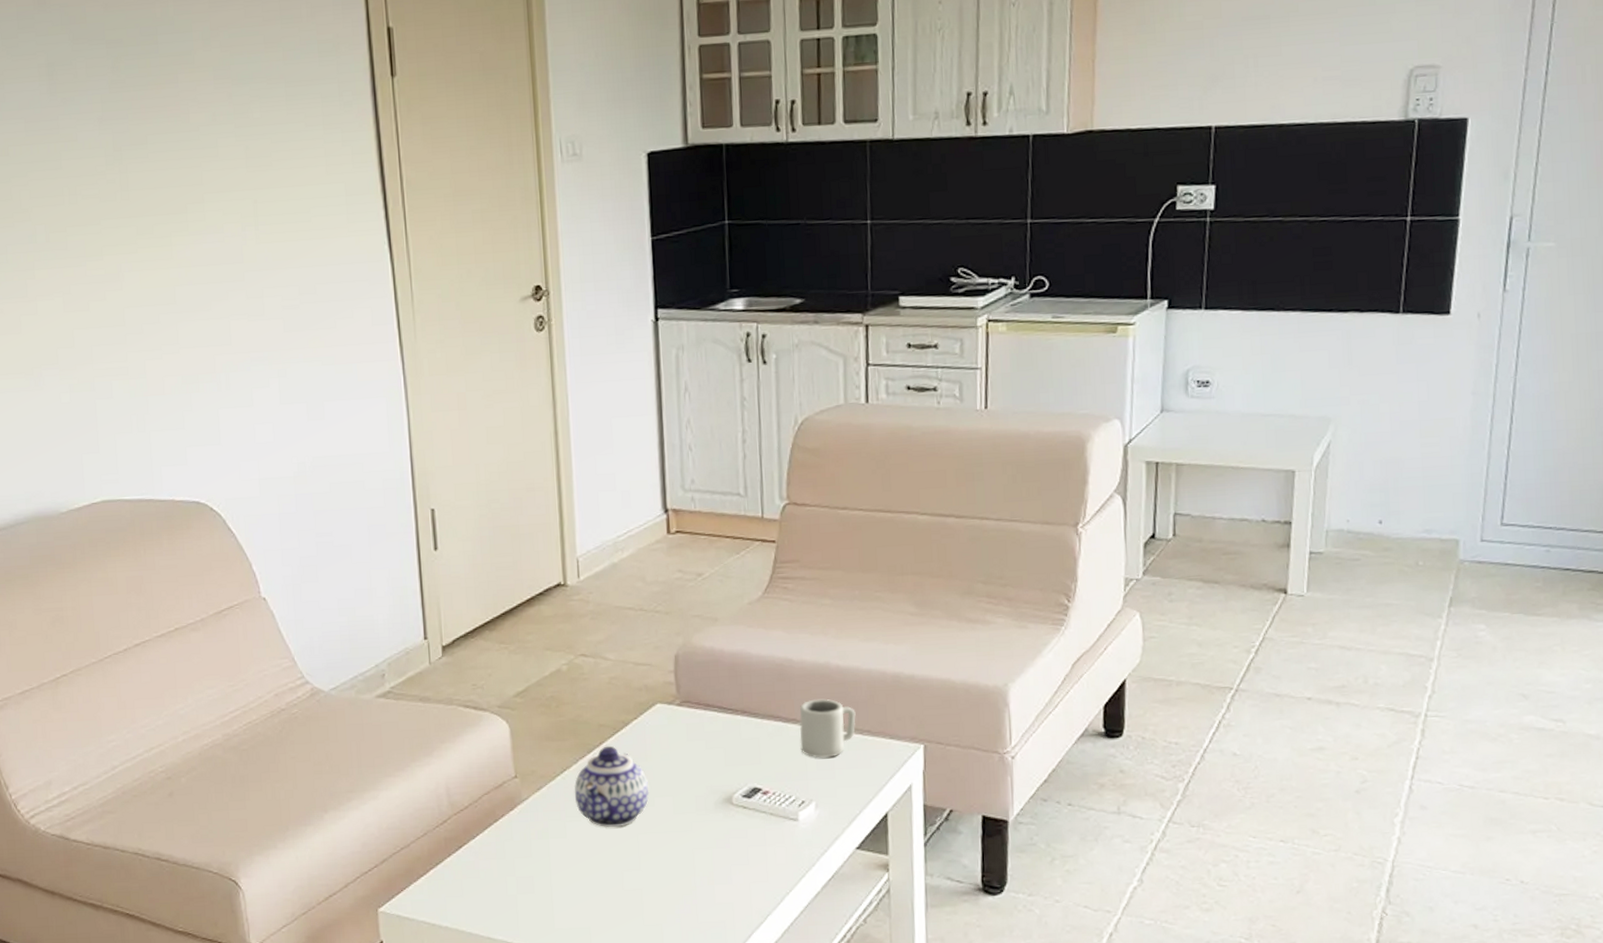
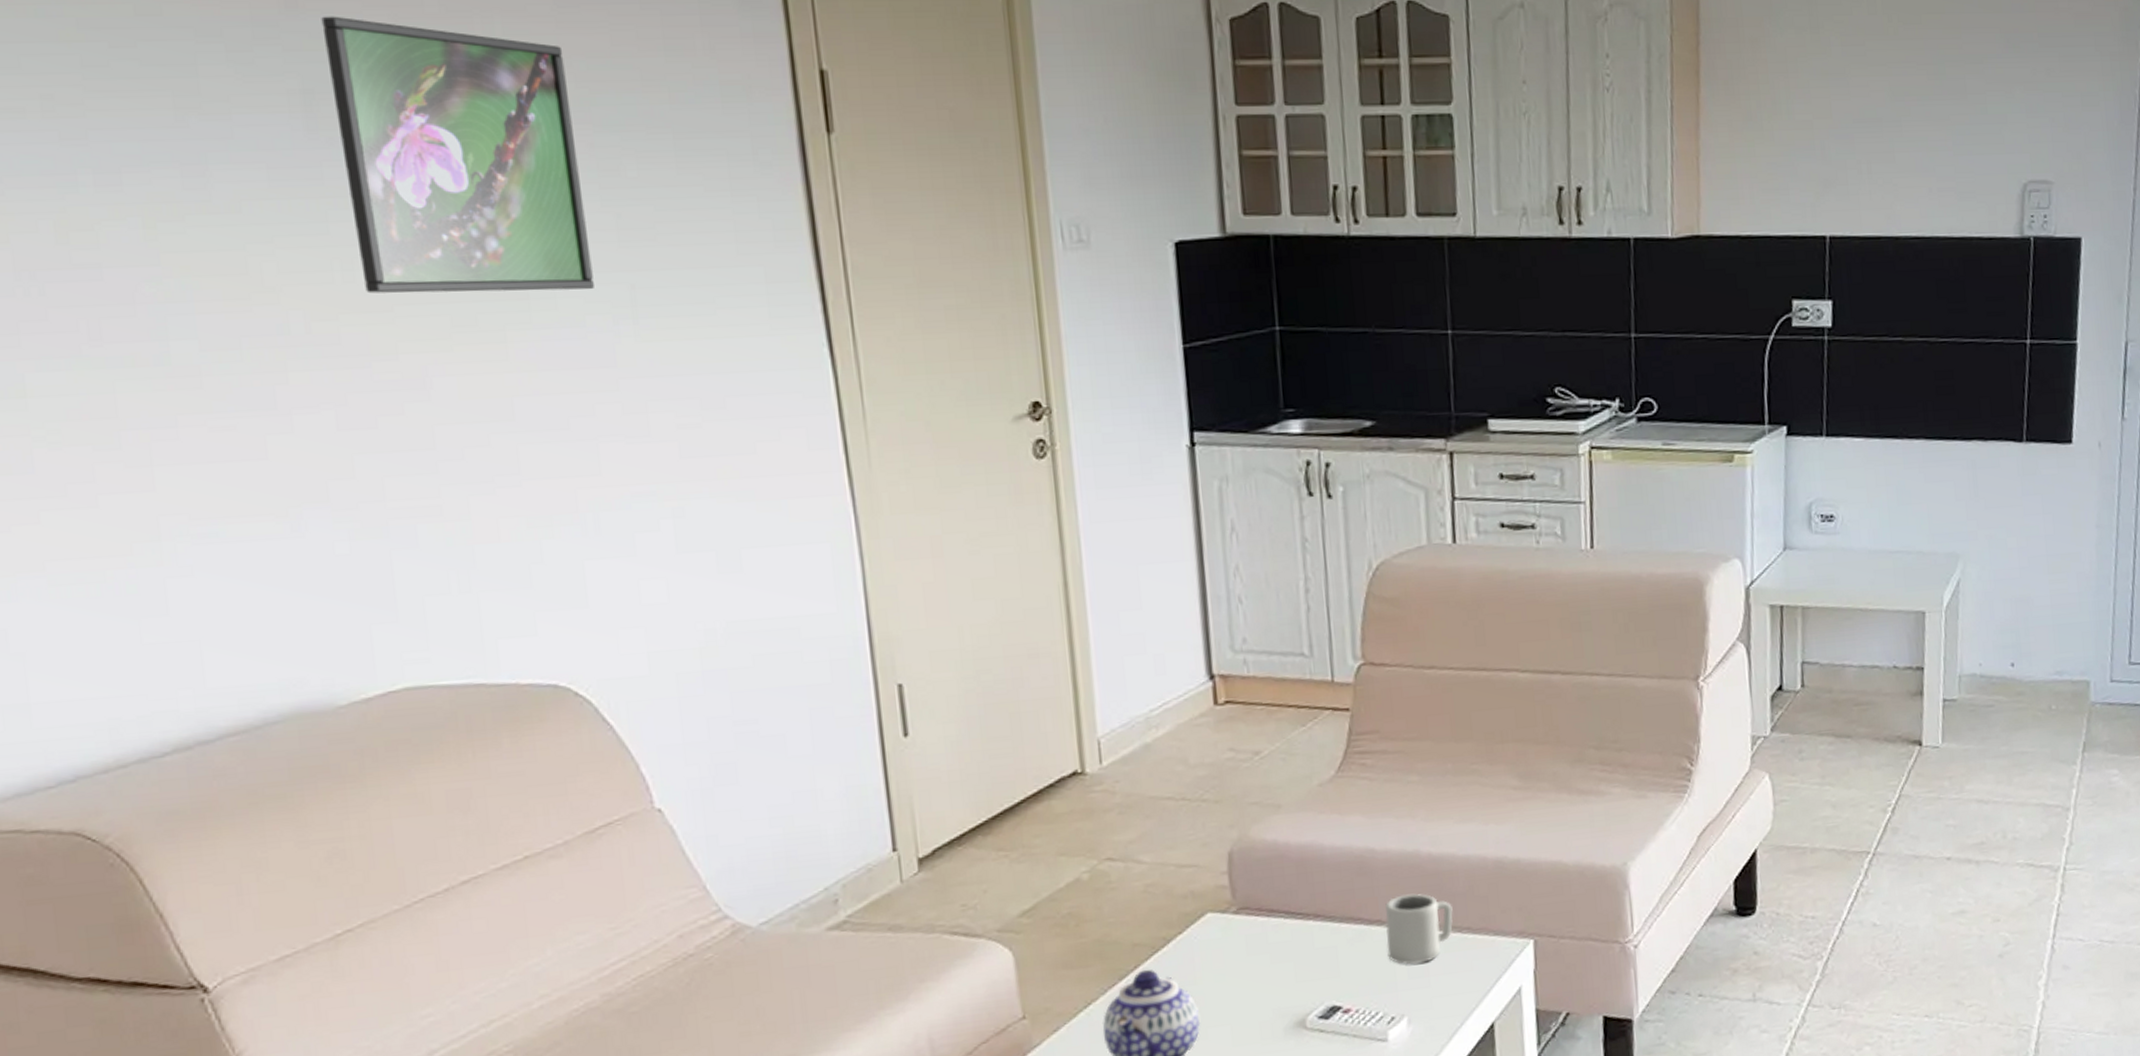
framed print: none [60,8,230,212] -> present [321,16,594,294]

